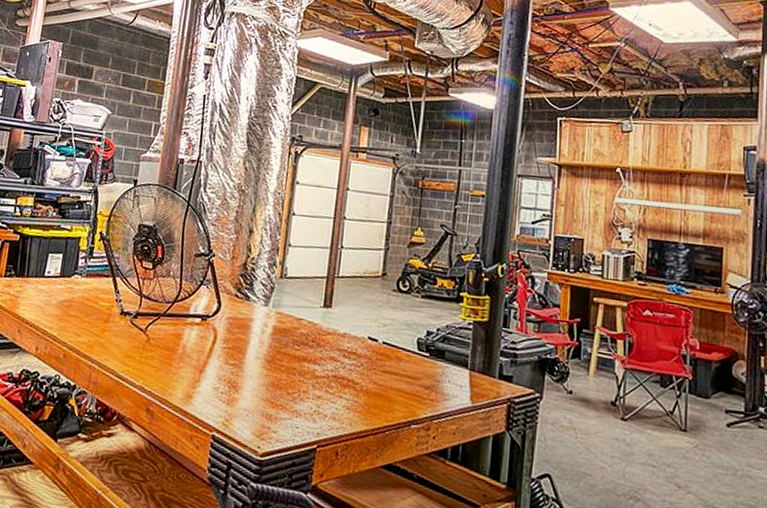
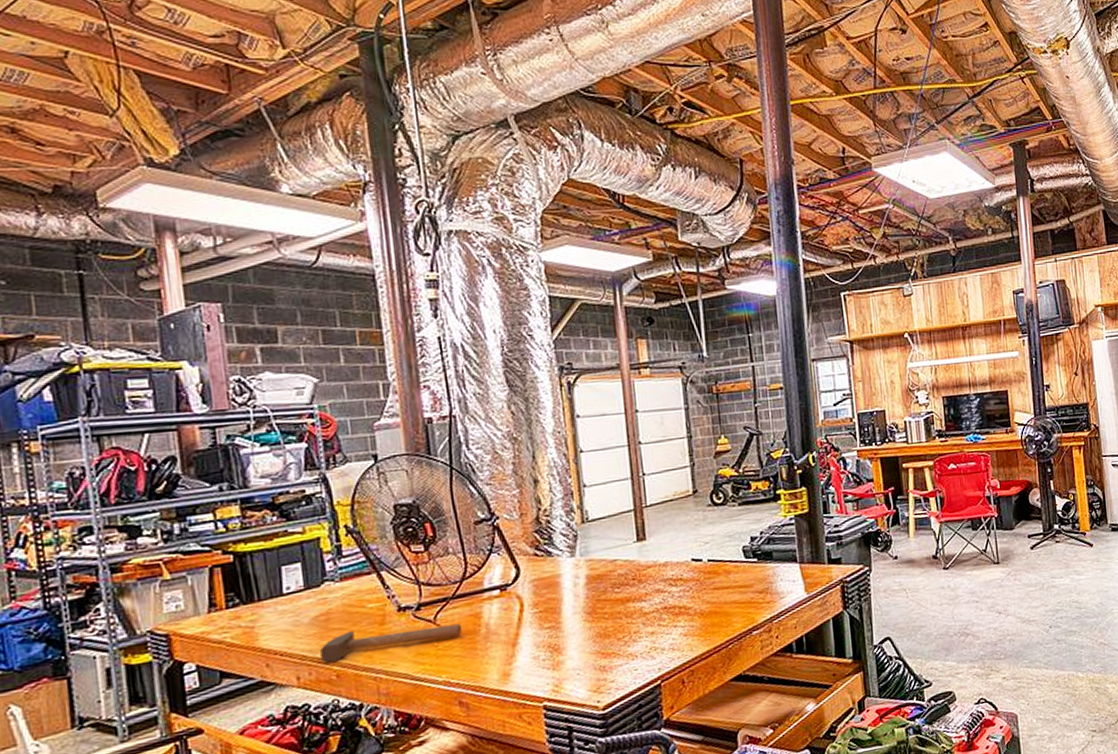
hammer: none [56,320,165,351] -> present [320,623,463,663]

